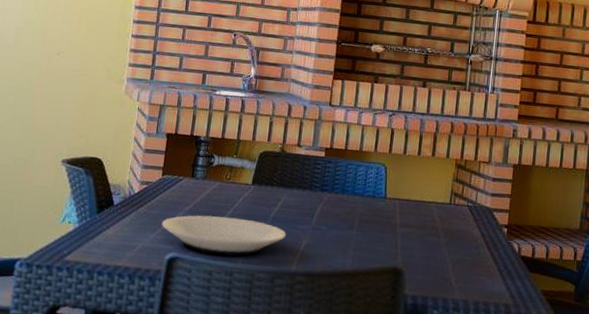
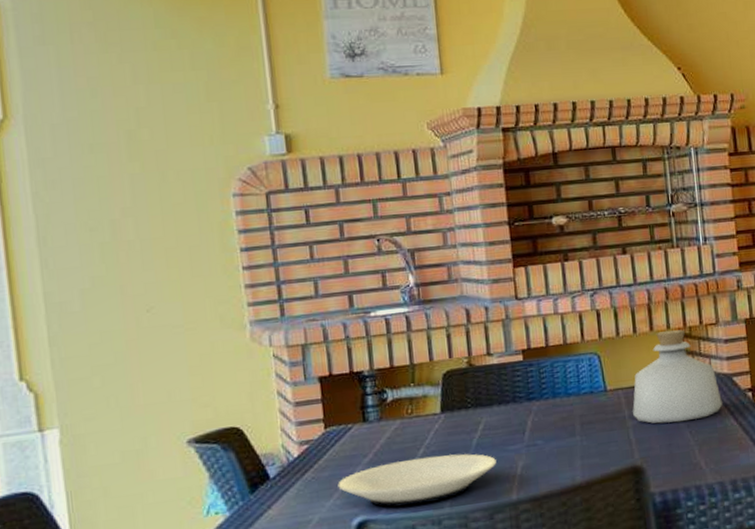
bottle: none [403,158,481,241] -> present [632,329,723,424]

